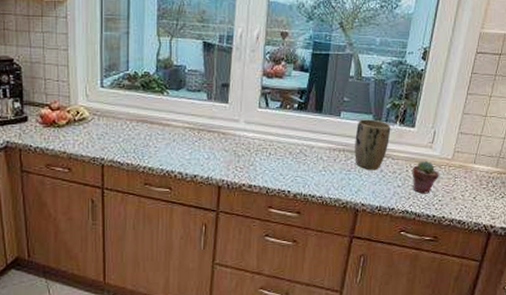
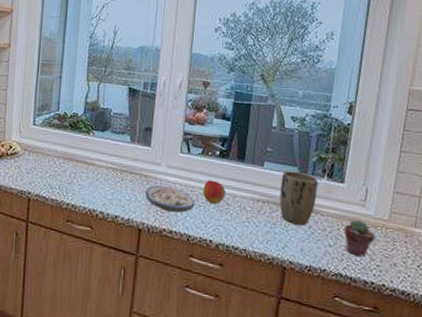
soup: none [224,142,274,167] -> present [145,185,195,213]
apple: none [281,133,303,157] -> present [203,180,226,205]

